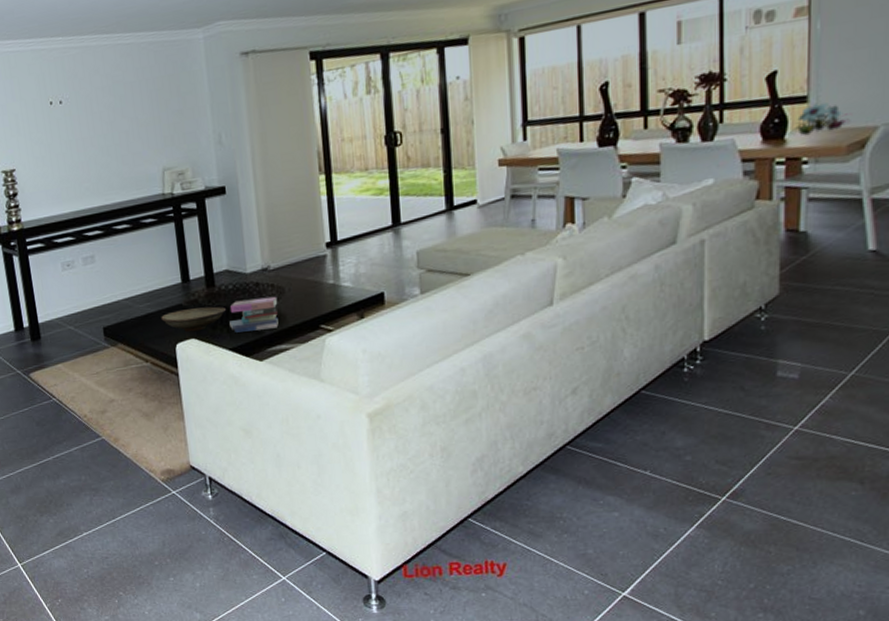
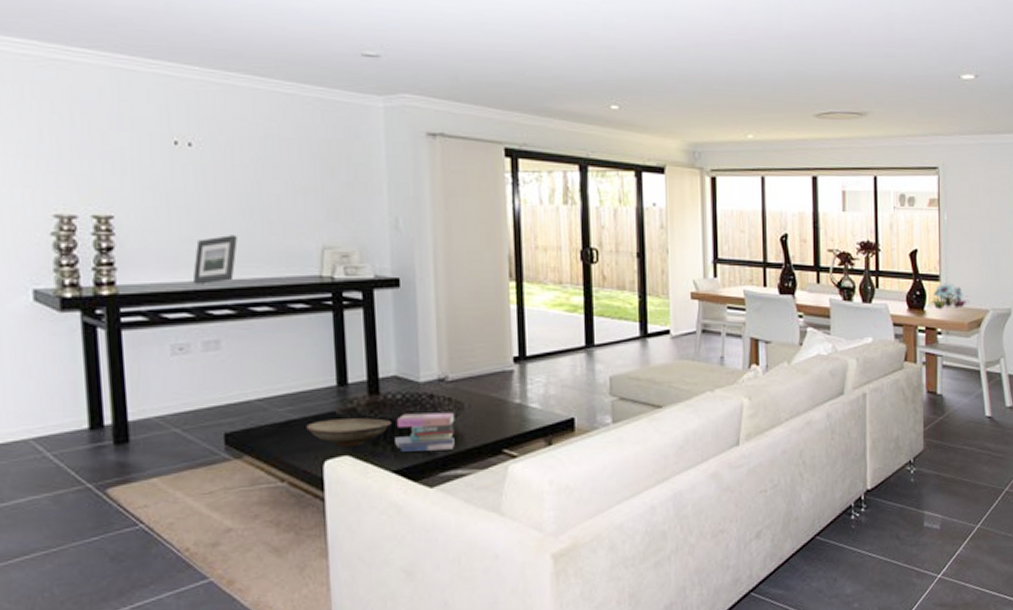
picture frame: none [71,170,100,214] -> present [192,235,238,285]

